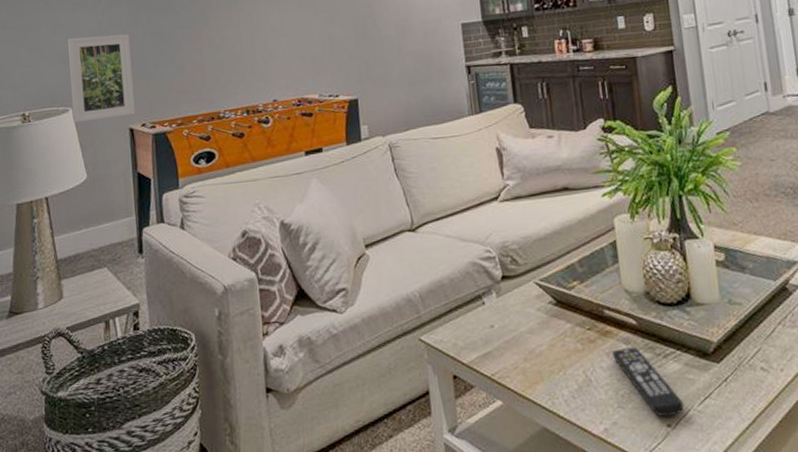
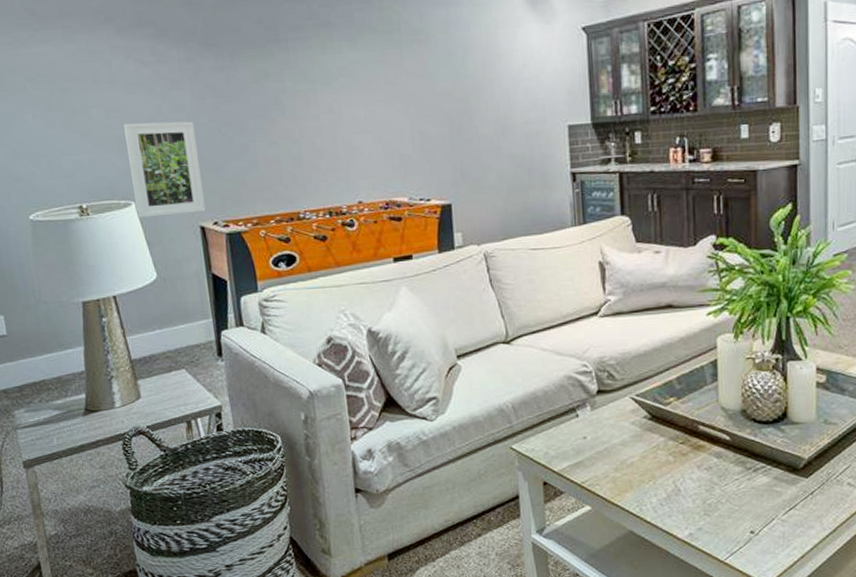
remote control: present [612,347,684,418] -> none [703,461,769,525]

